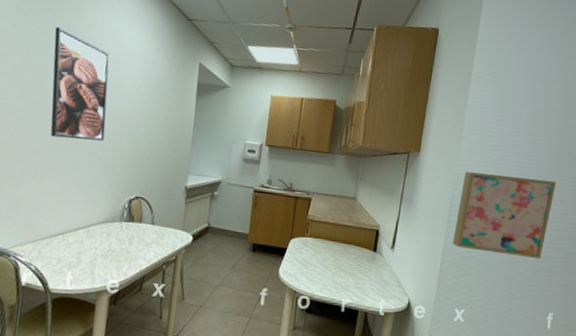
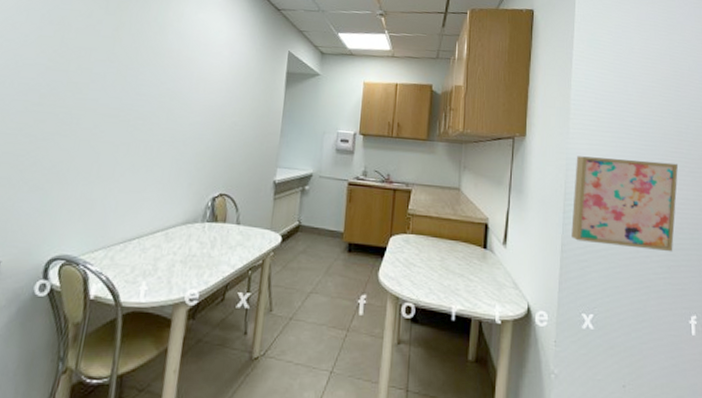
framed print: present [50,26,110,141] -> none [131,20,197,135]

